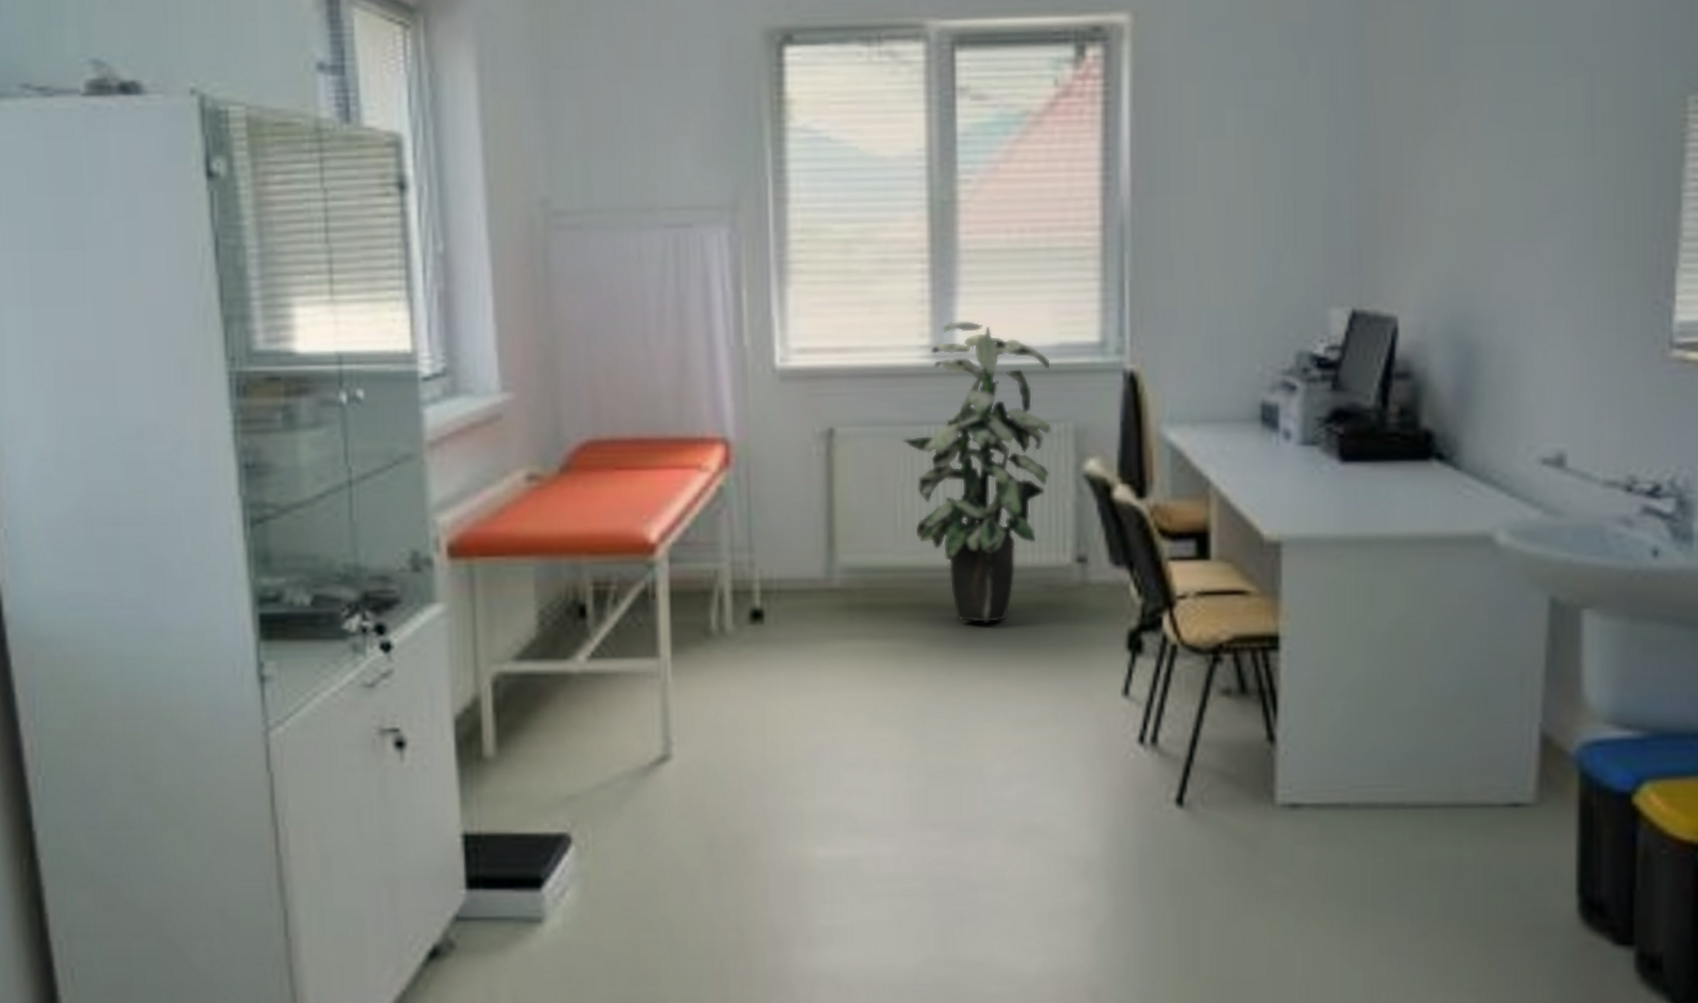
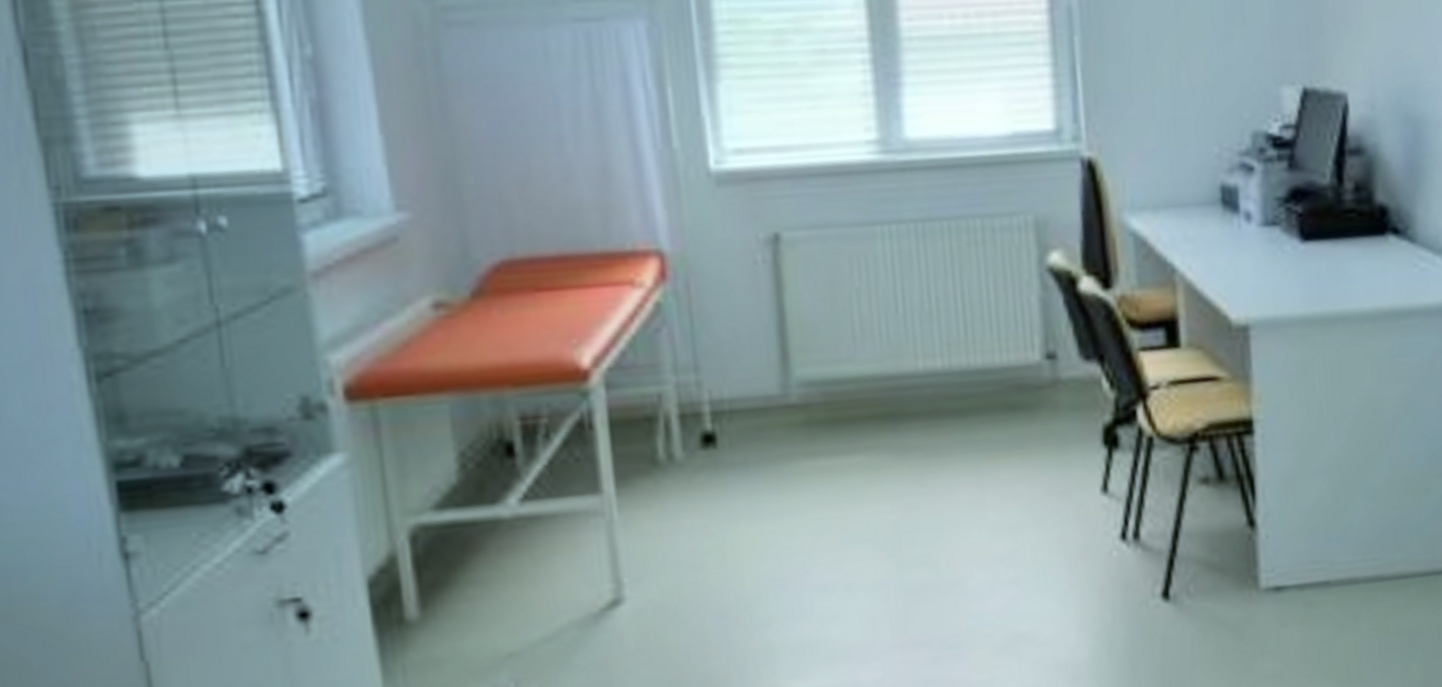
indoor plant: present [902,321,1052,623] -> none [854,113,1013,430]

